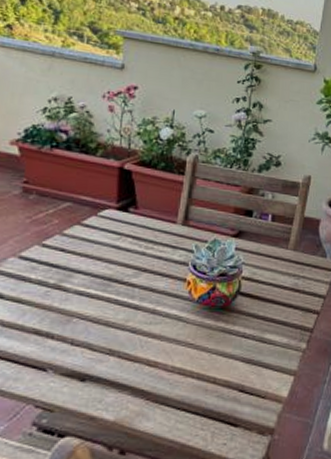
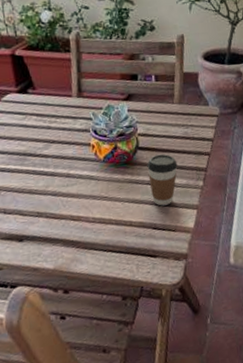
coffee cup: none [244,304,281,365] -> present [147,154,178,206]

